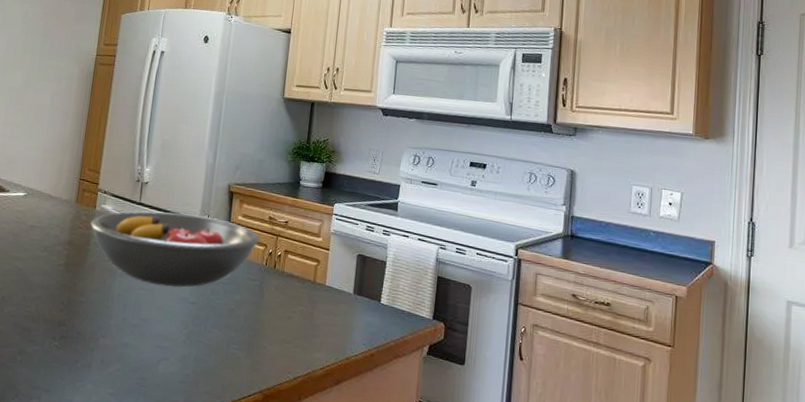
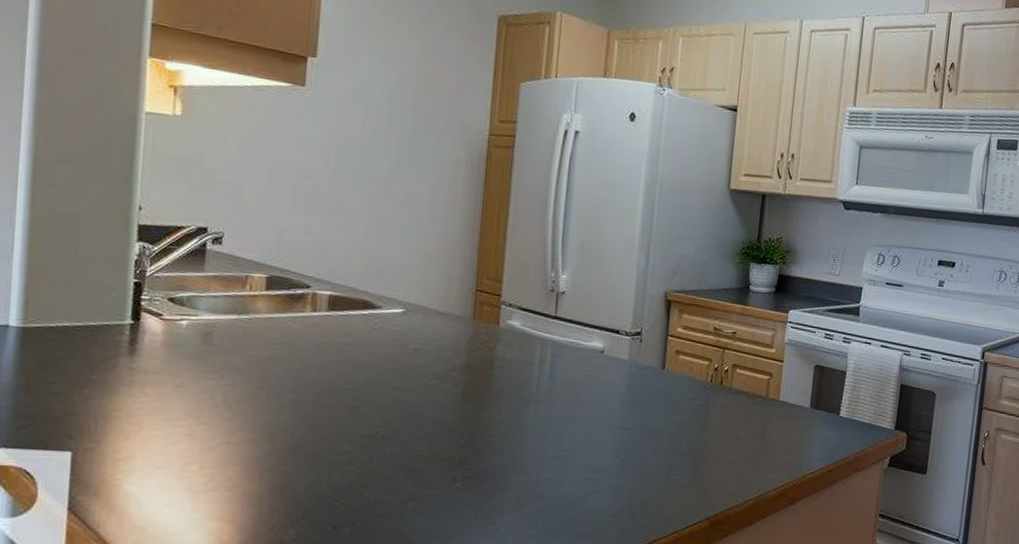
fruit bowl: present [90,211,260,287] -> none [493,325,703,412]

